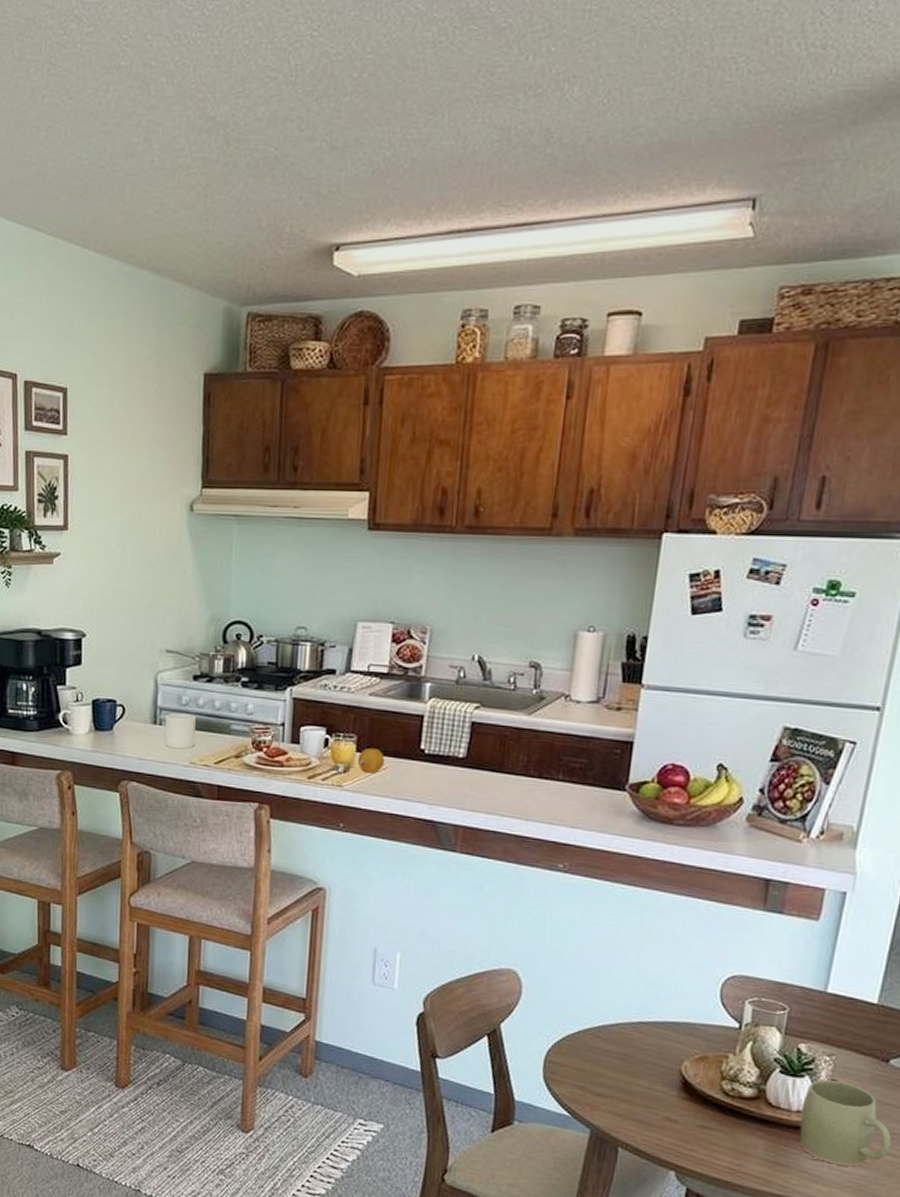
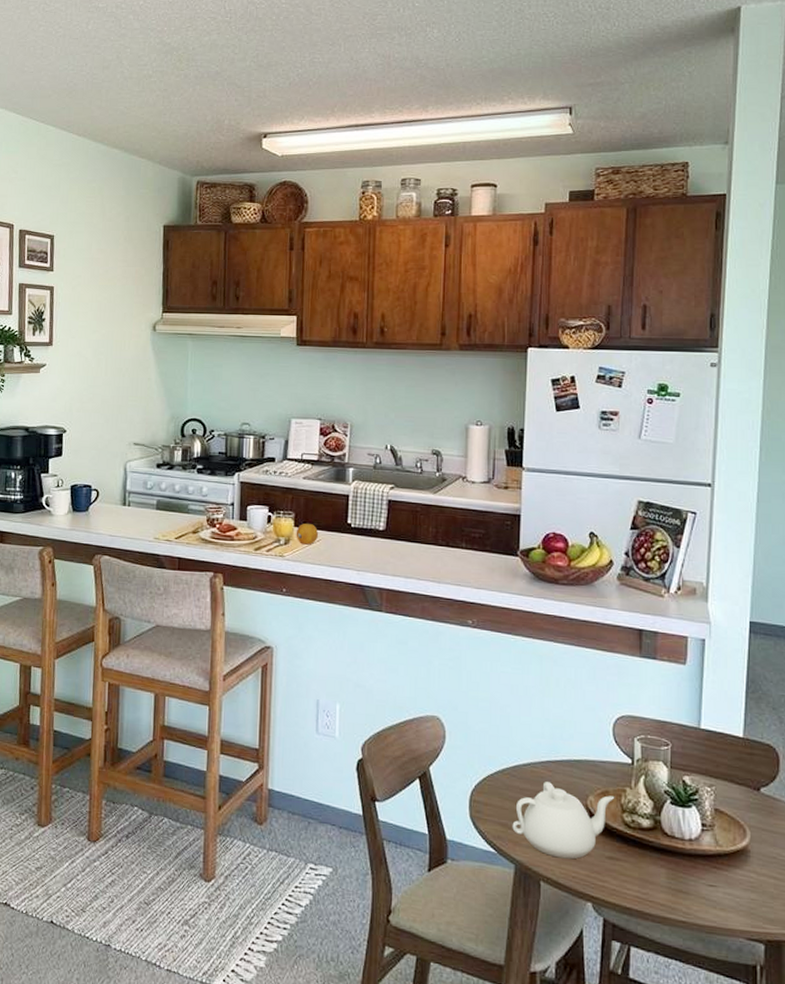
mug: present [164,713,197,750] -> none [132,495,160,527]
teapot: none [591,1044,715,1127] -> present [512,782,615,860]
mug: present [799,1079,892,1167] -> none [693,809,772,891]

